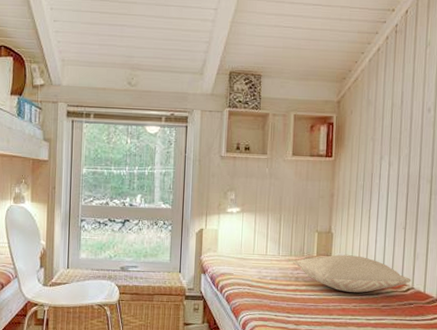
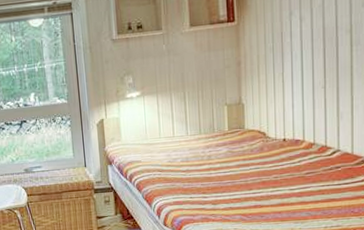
pillow: present [292,254,412,293] -> none [202,124,337,164]

